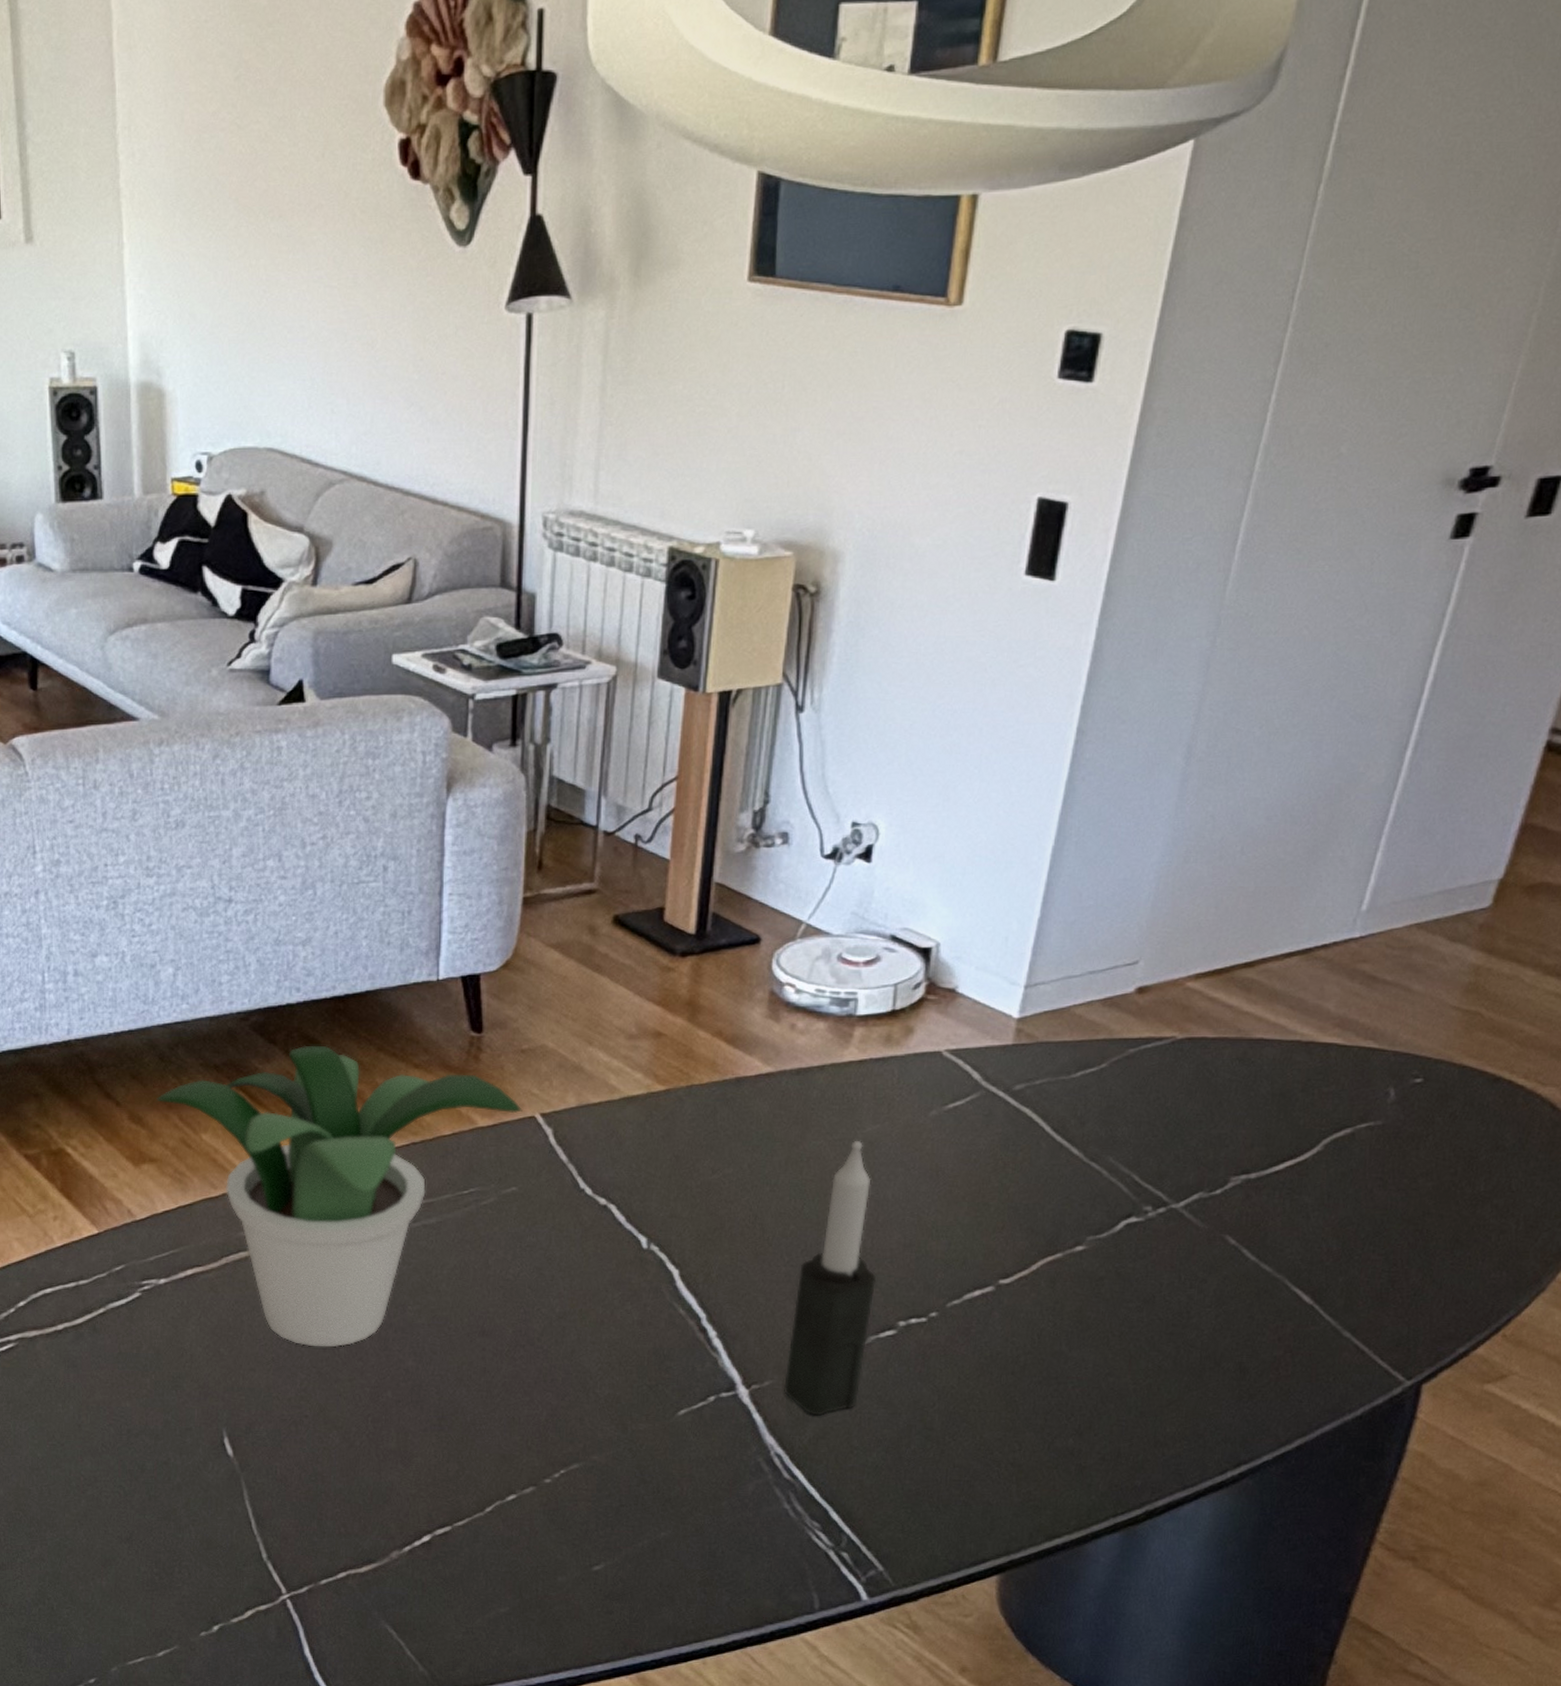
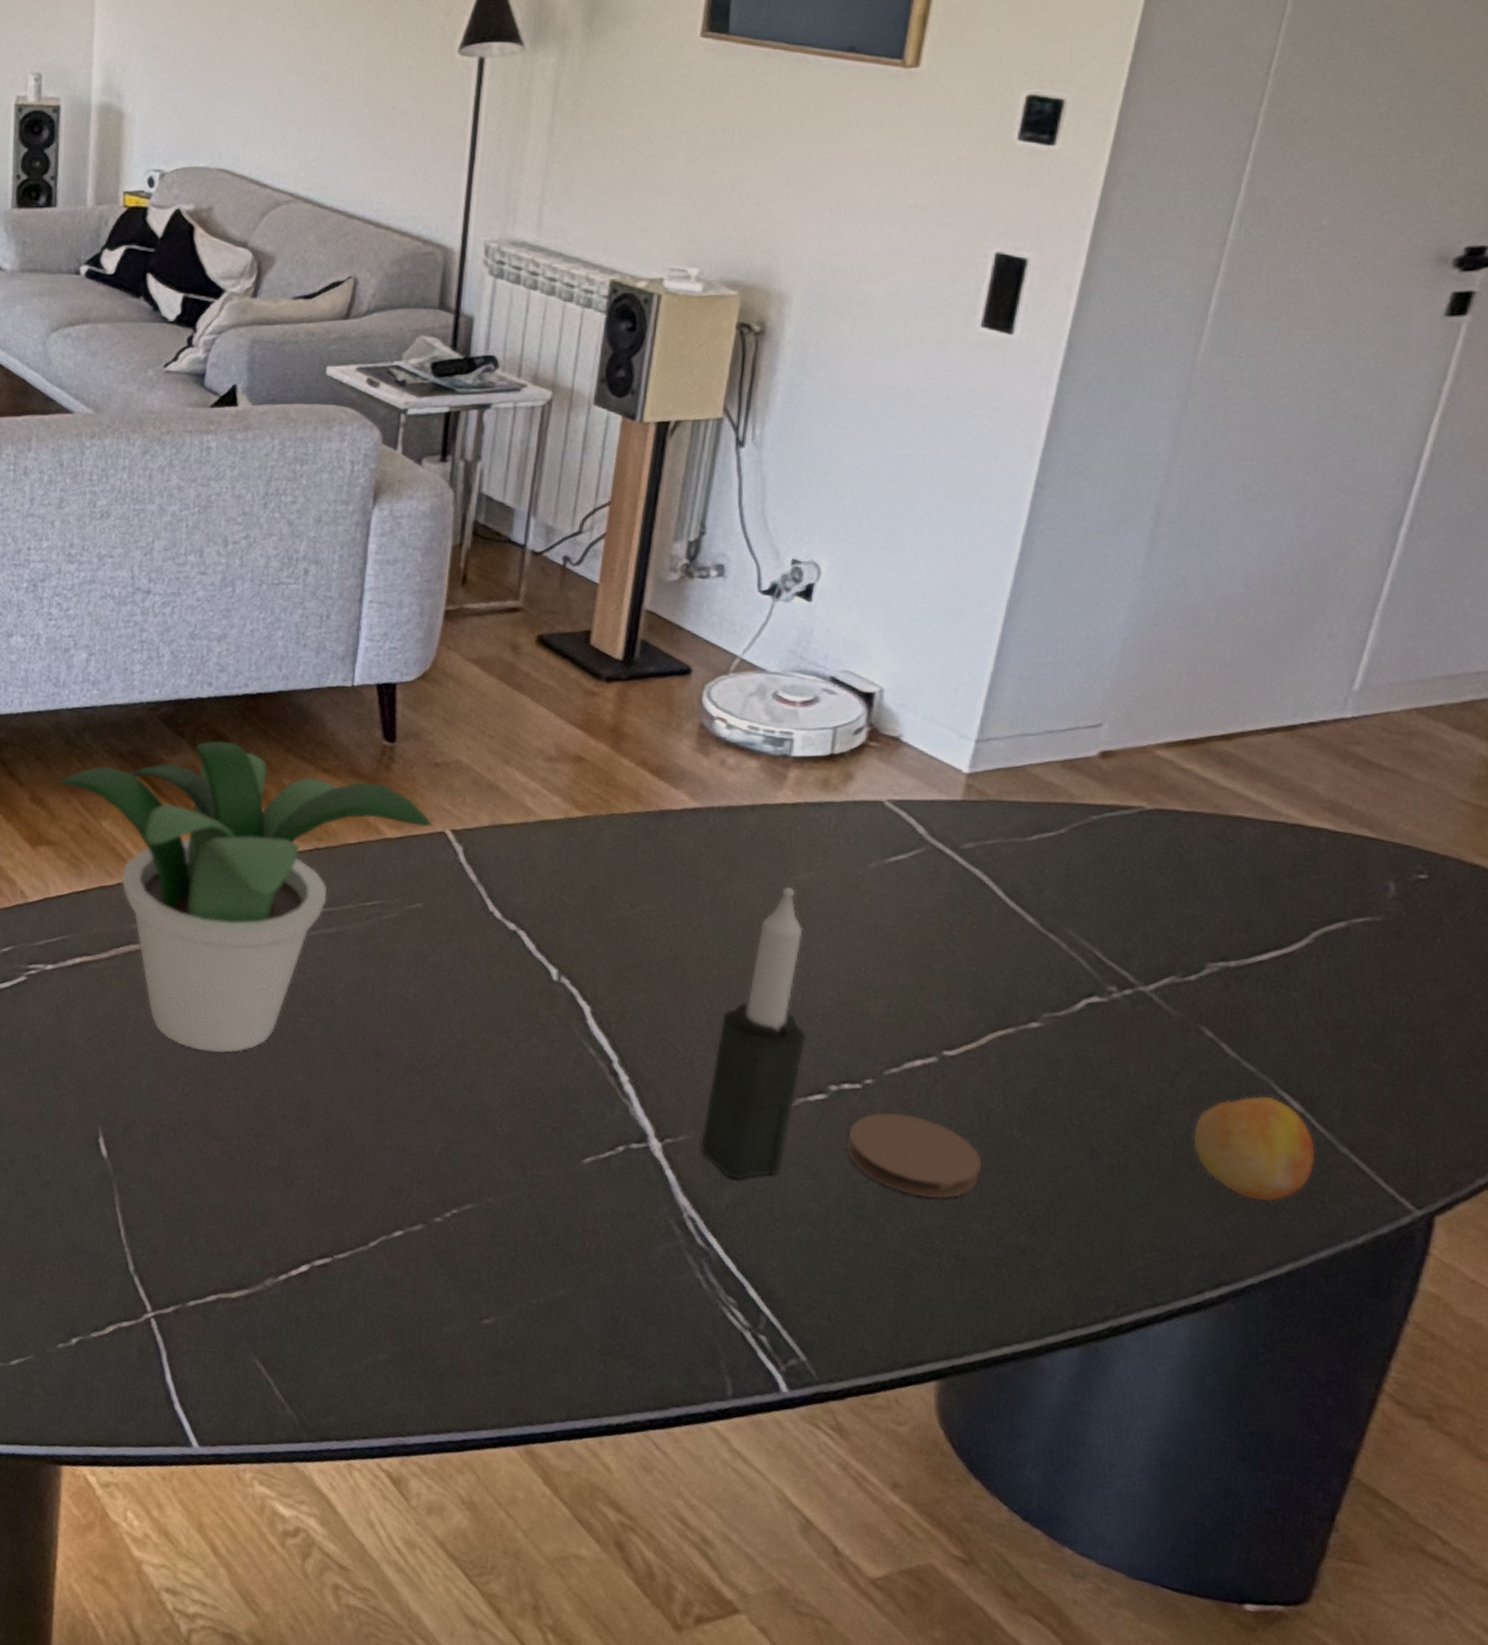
coaster: none [914,1340,1035,1415] -> present [845,1111,983,1200]
fruit: none [1217,1293,1322,1387] -> present [1193,1095,1316,1202]

